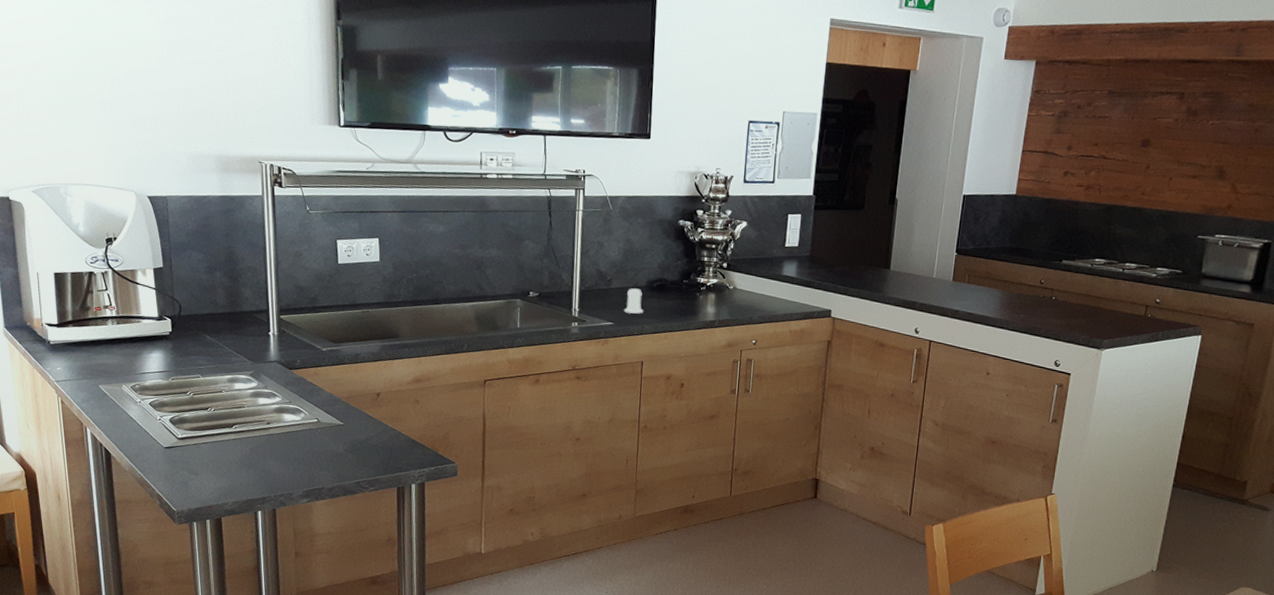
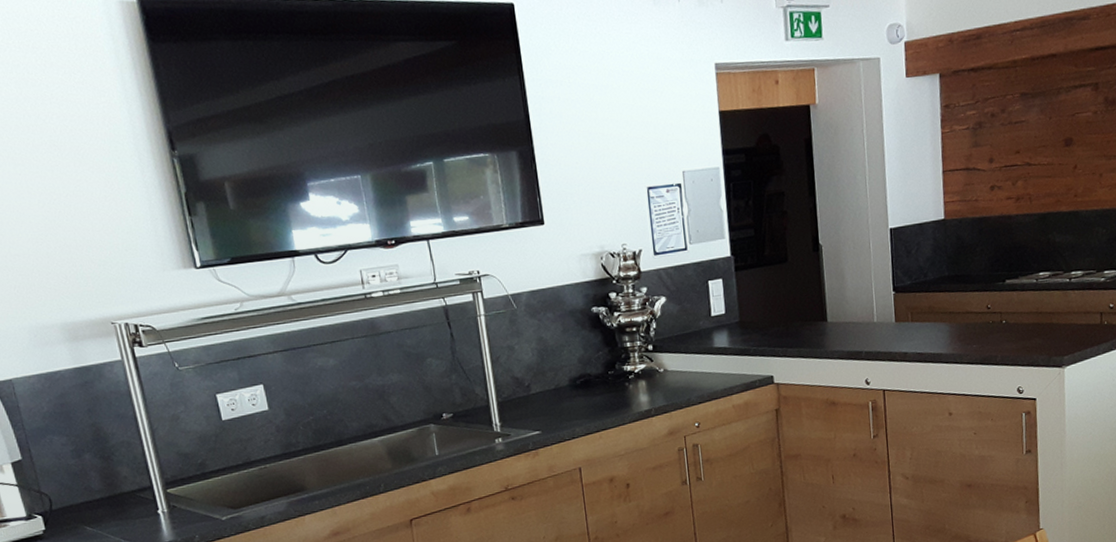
salt shaker: present [624,288,643,314] -> none [550,389,571,418]

